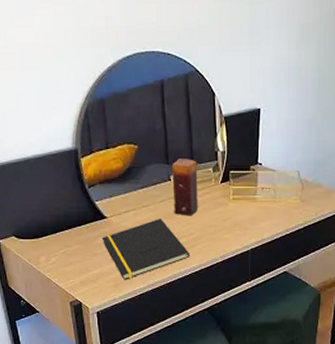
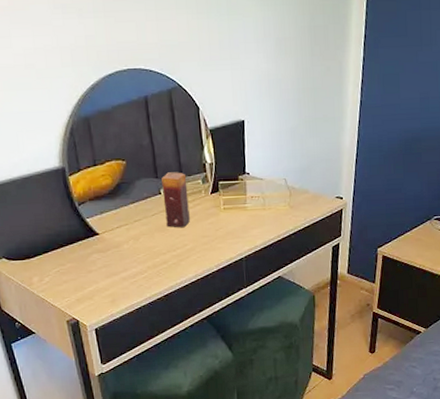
notepad: present [101,218,191,280] -> none [95,231,186,295]

